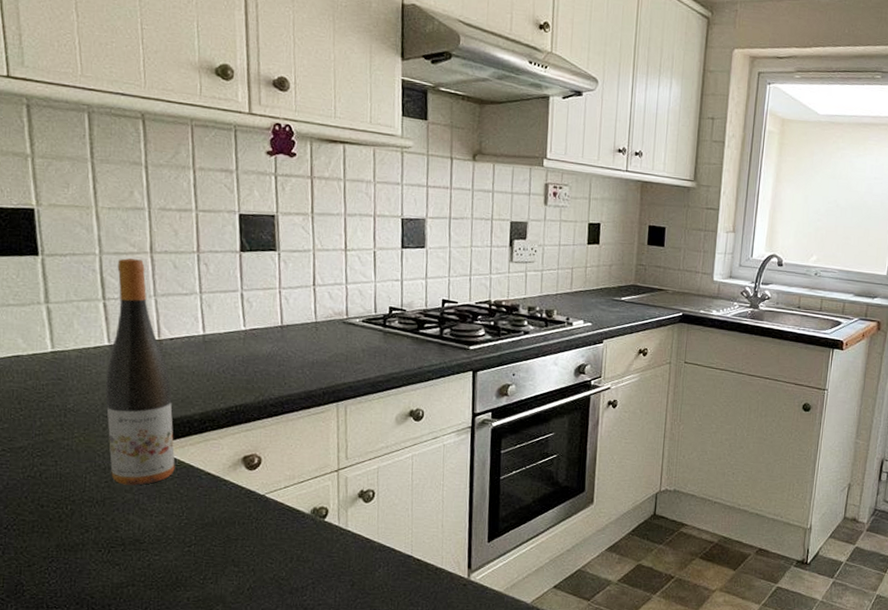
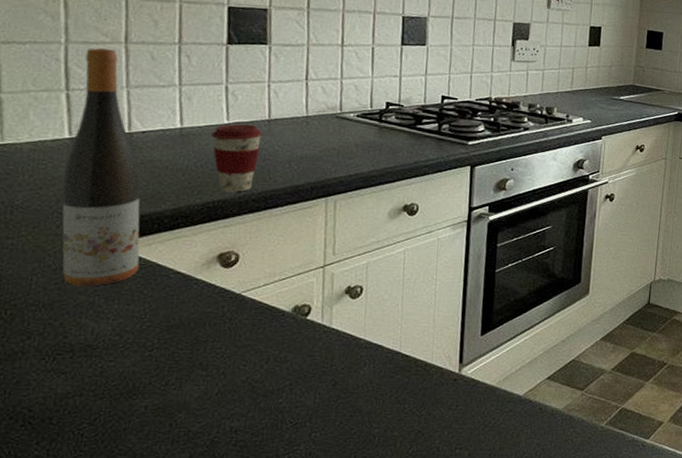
coffee cup: none [231,330,277,397] -> present [211,124,263,192]

